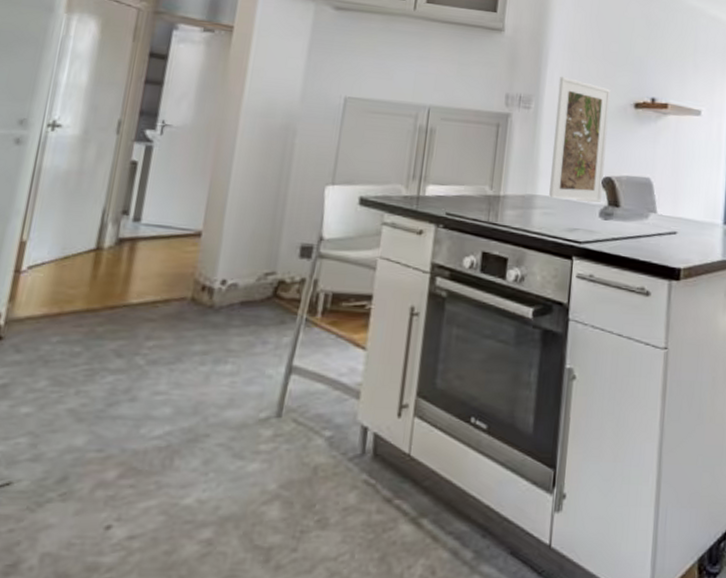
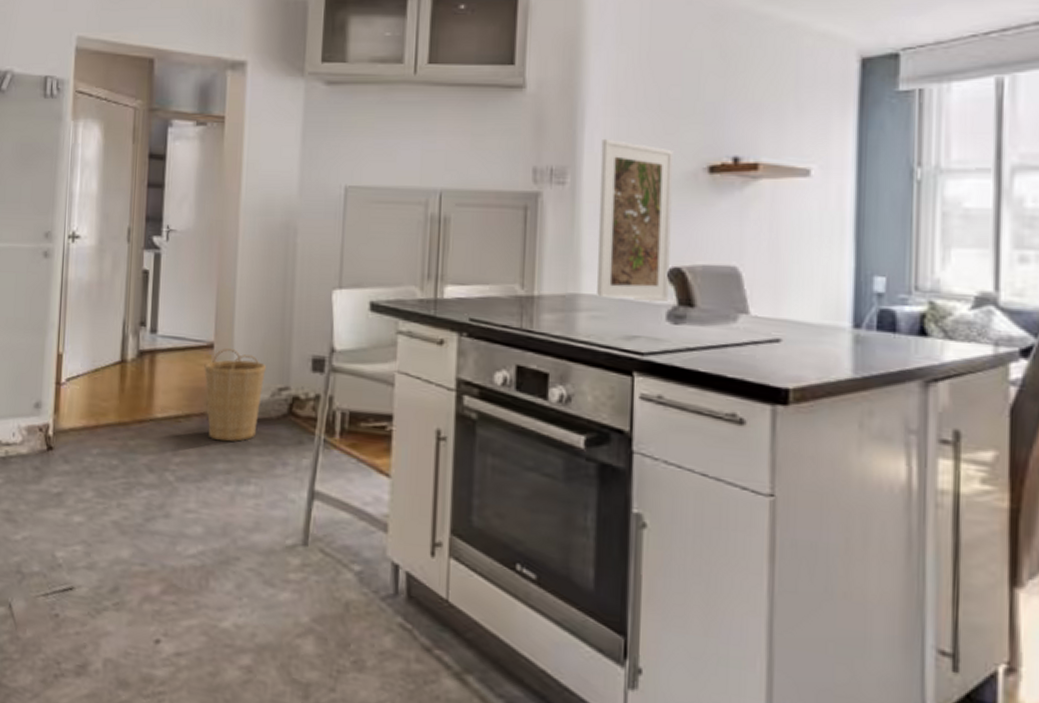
basket: none [187,237,254,324] -> present [204,348,266,442]

